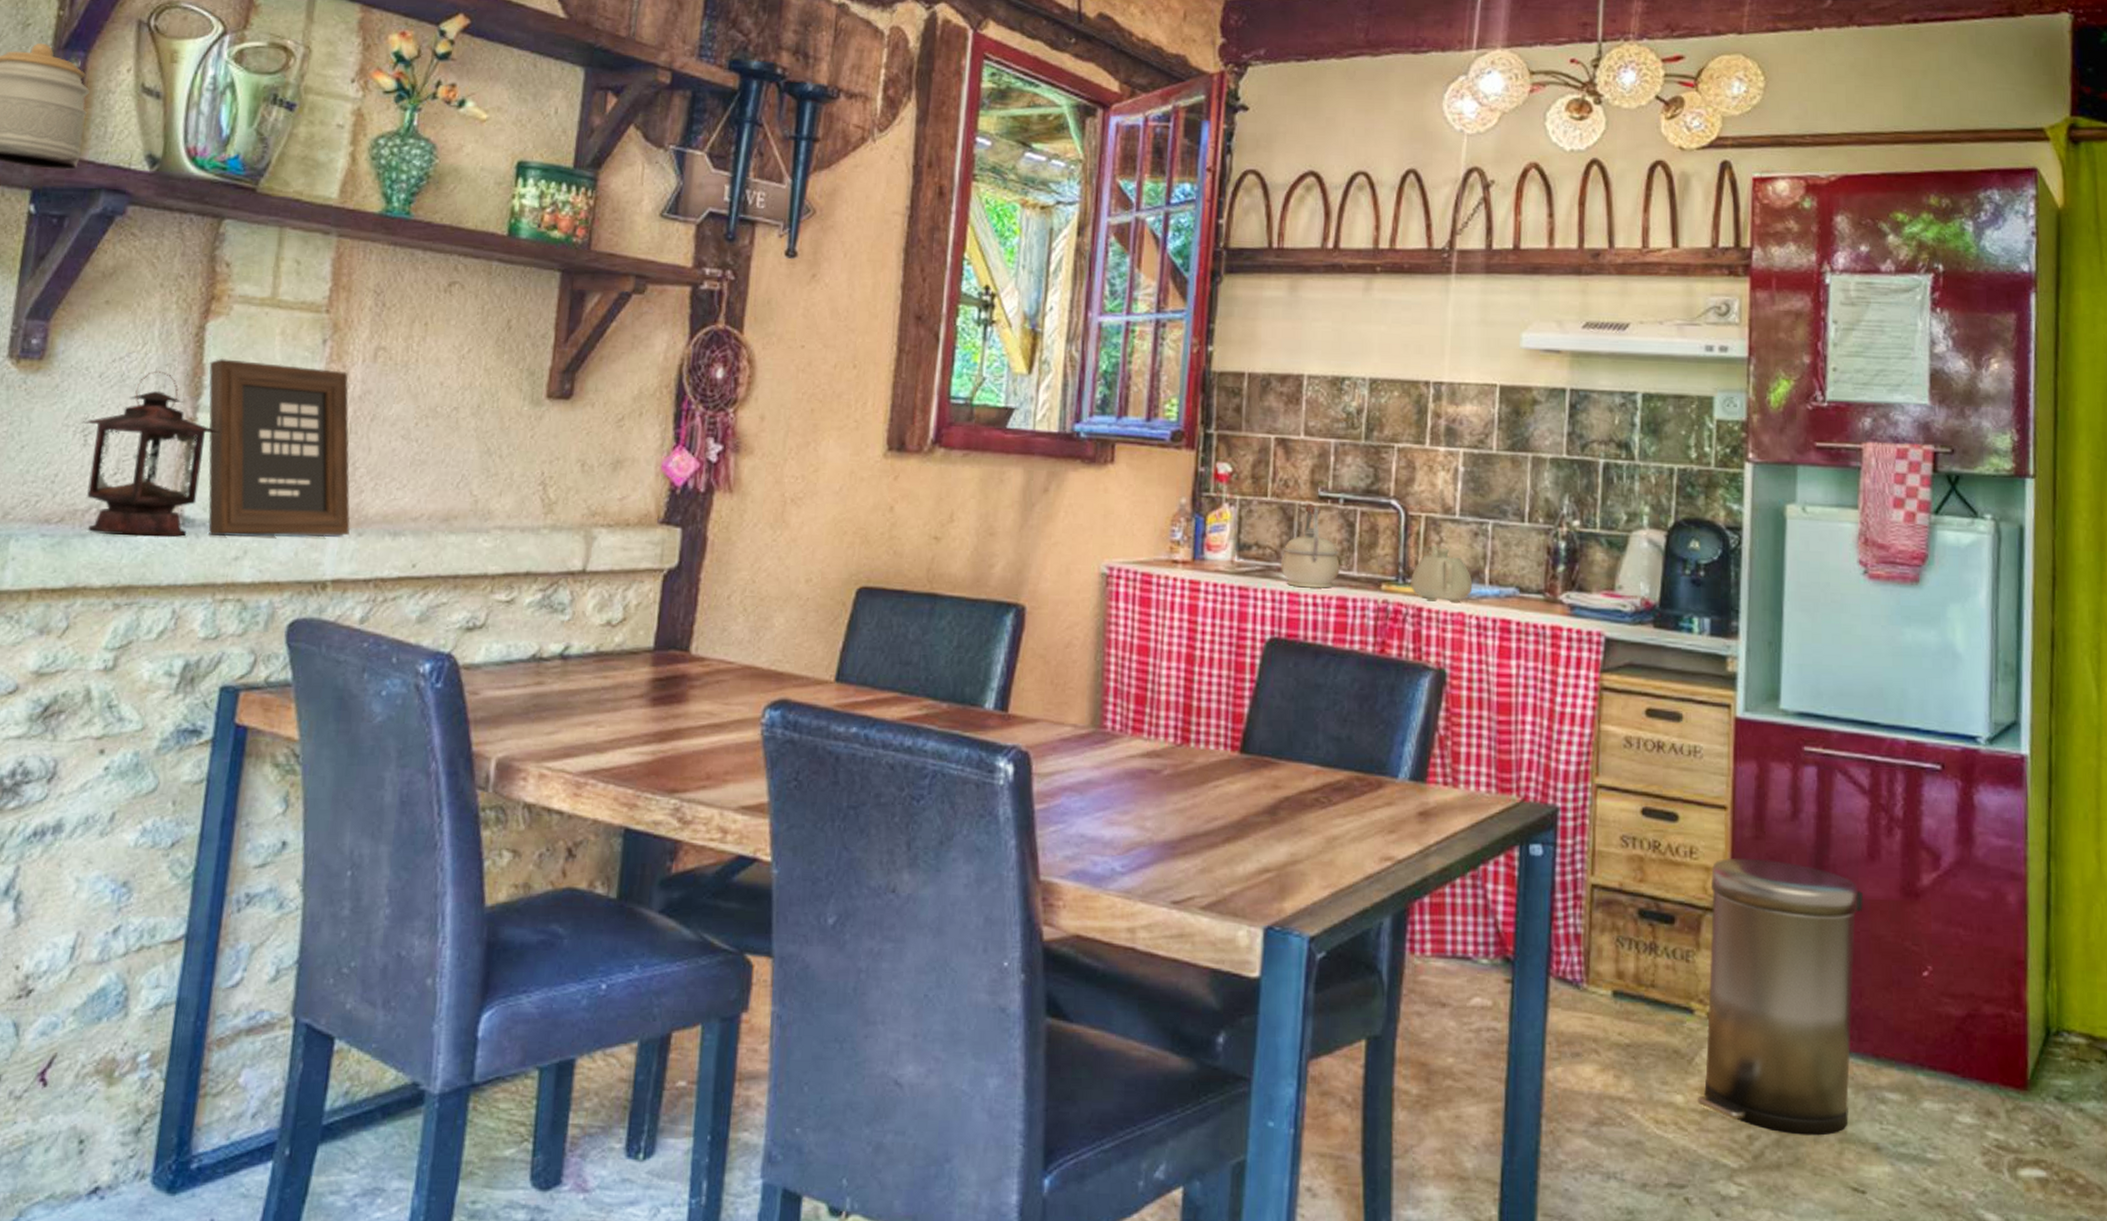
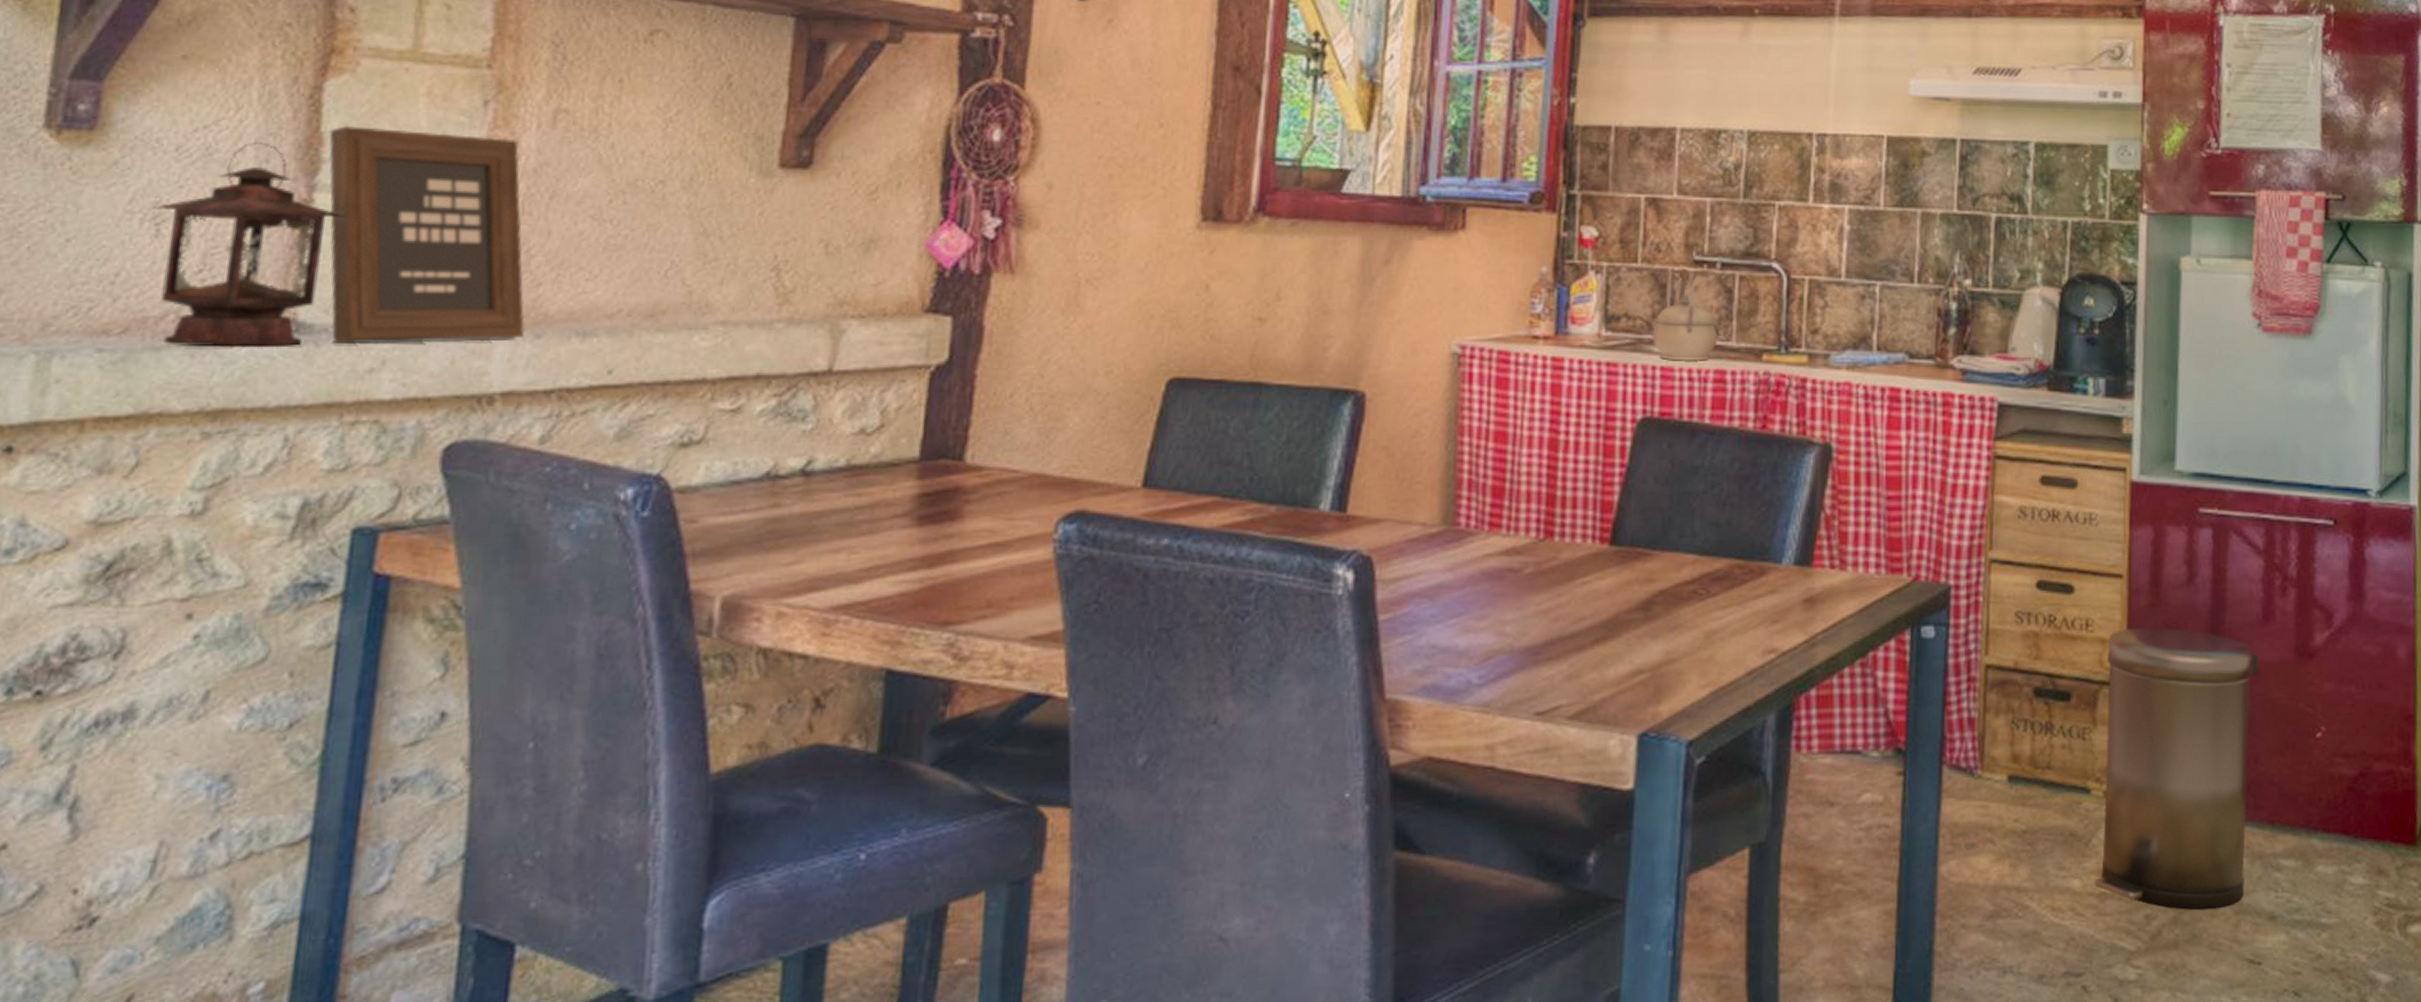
teapot: present [1411,545,1473,602] -> none [1794,310,1860,371]

